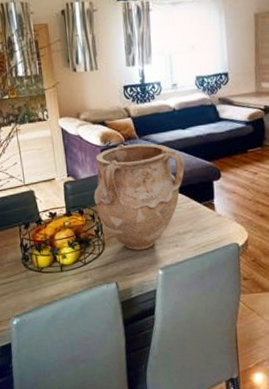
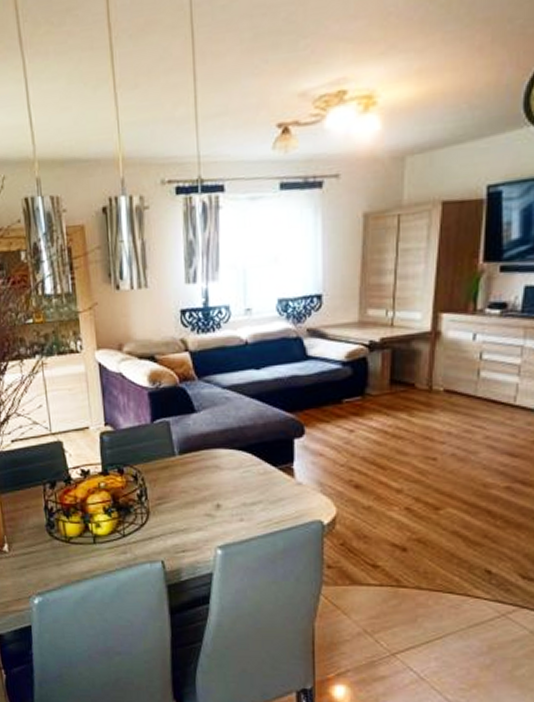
vase: present [94,143,185,251] -> none [137,386,257,523]

